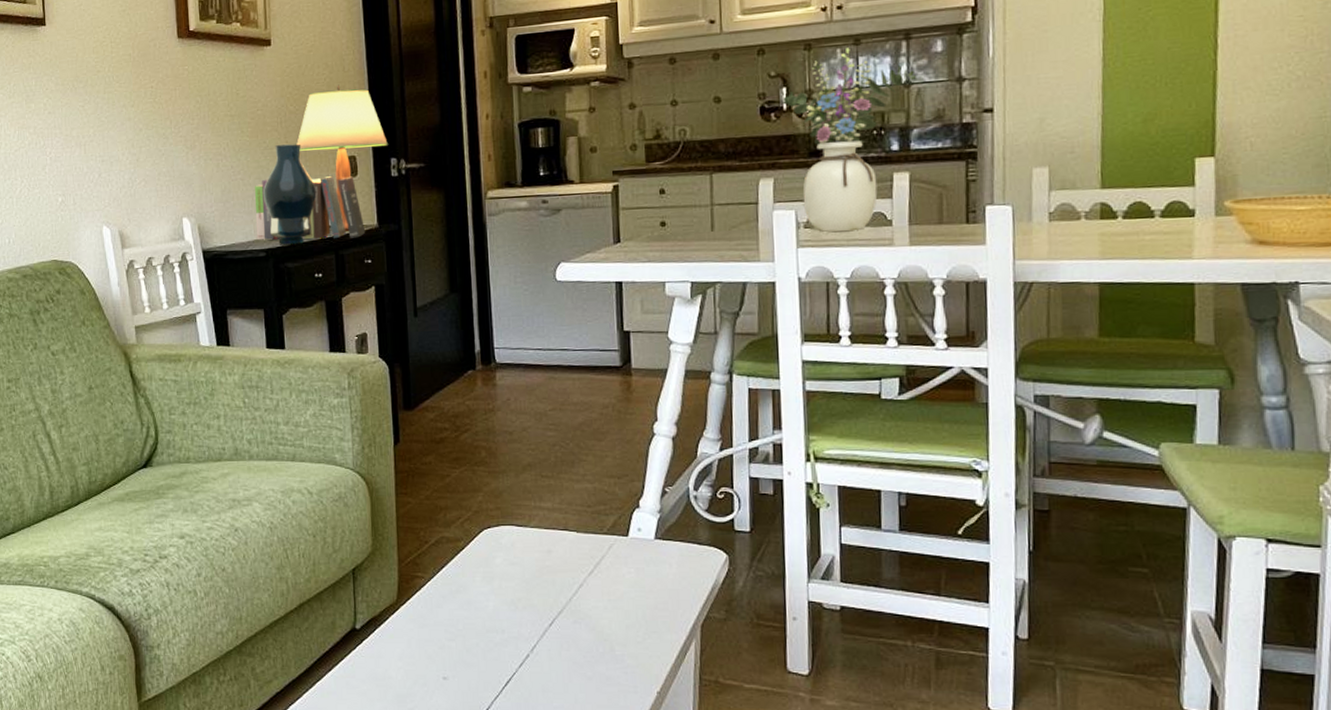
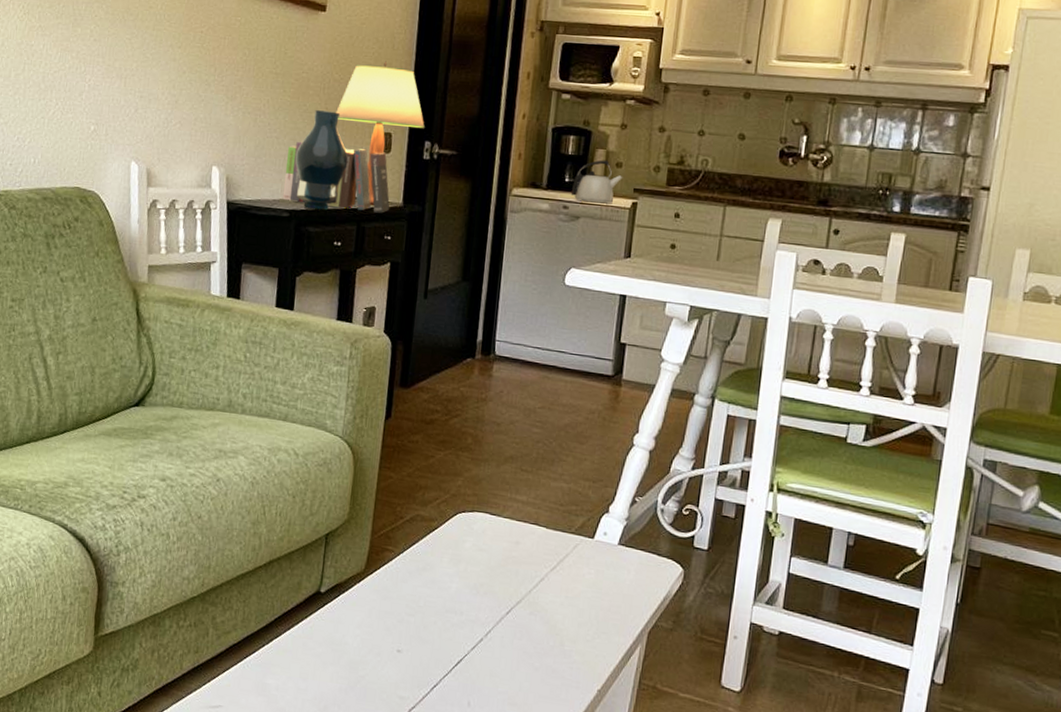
kettle: none [547,147,599,194] -> present [570,159,623,206]
bouquet: present [781,48,916,234] -> none [800,108,926,282]

